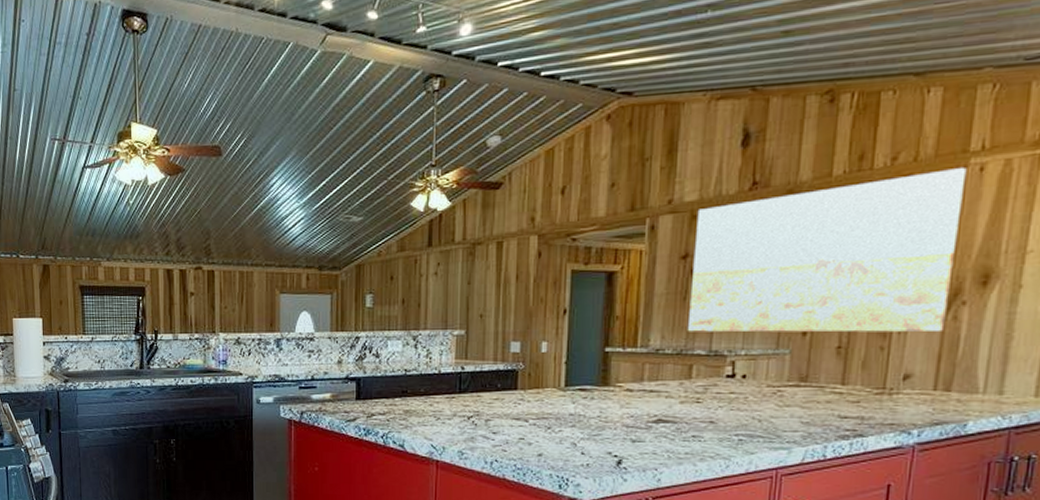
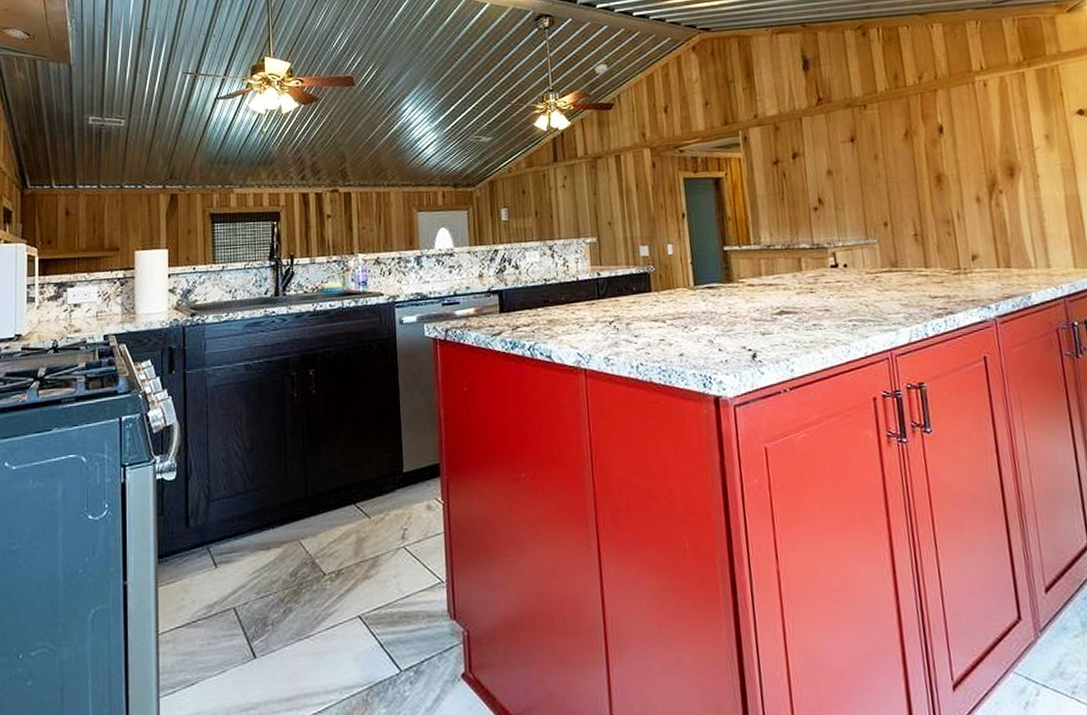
wall art: present [687,168,967,332] -> none [779,84,992,229]

